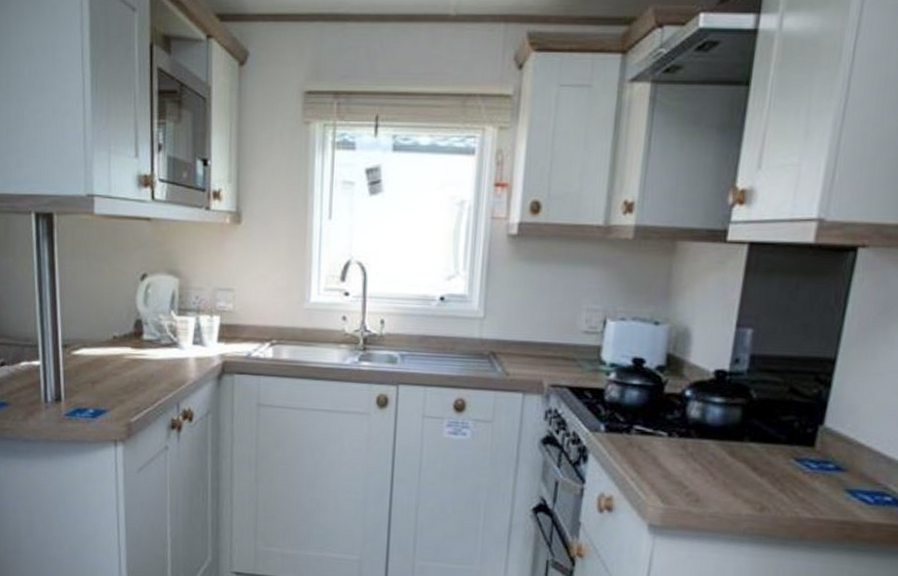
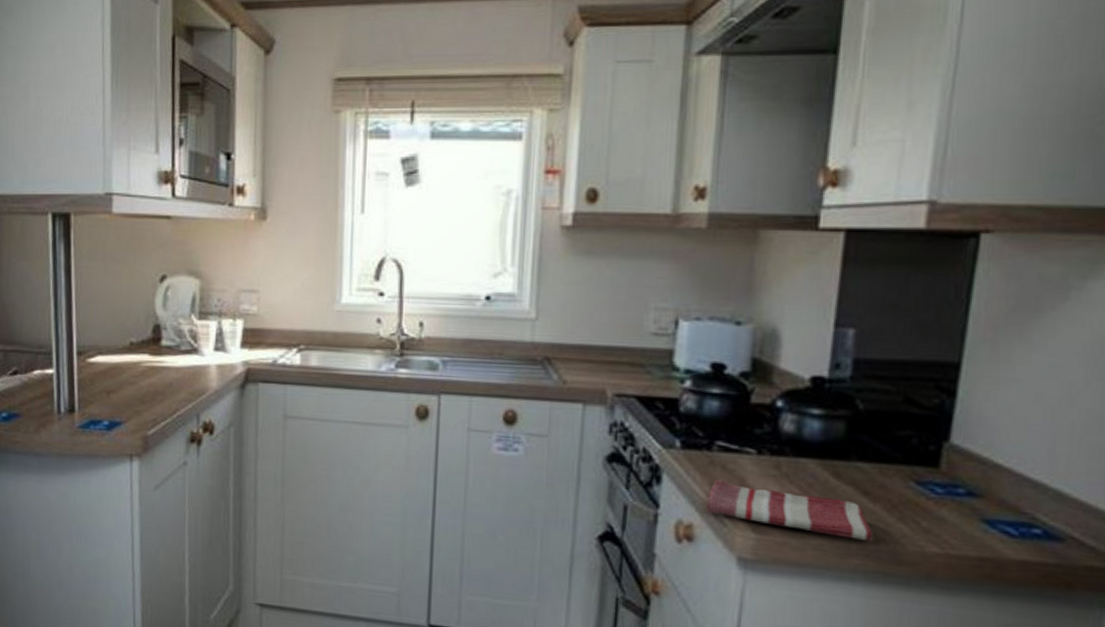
dish towel: none [624,458,759,510] -> present [706,479,873,542]

